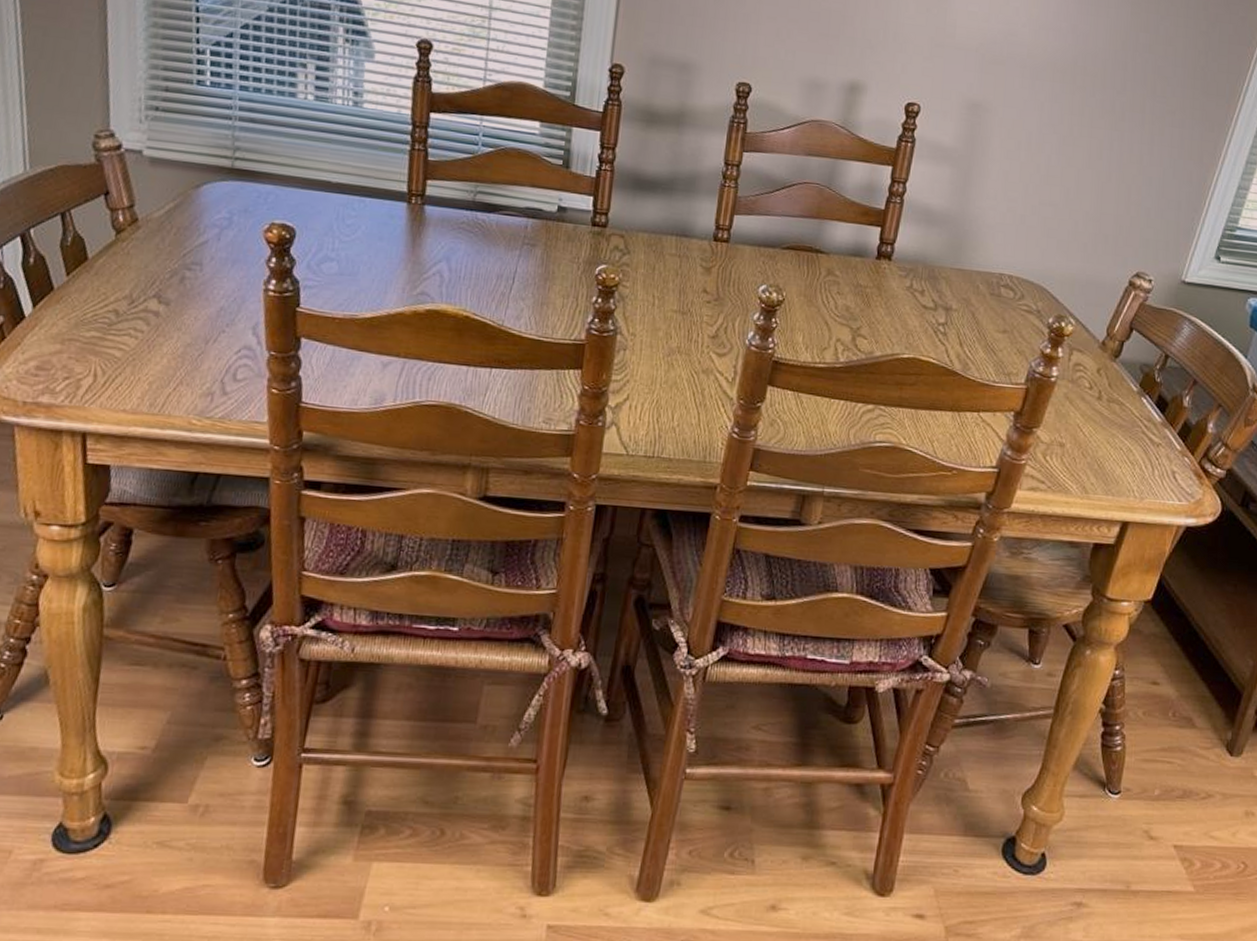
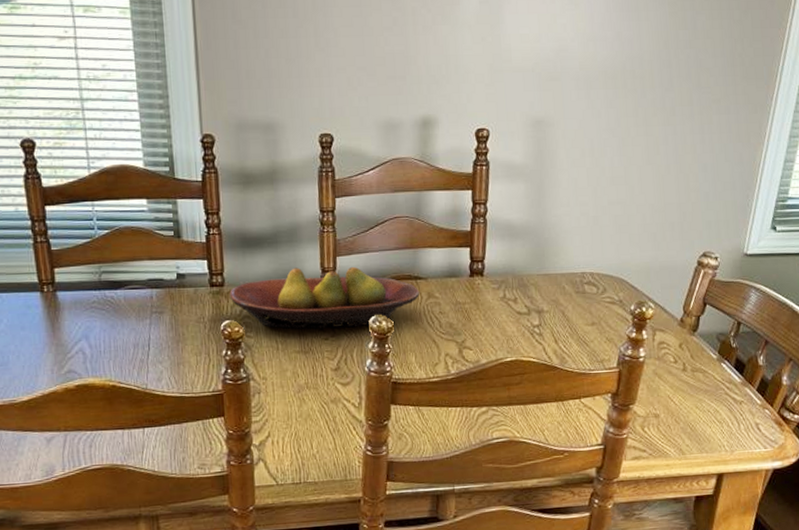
fruit bowl: none [611,219,819,295] -> present [229,266,420,329]

